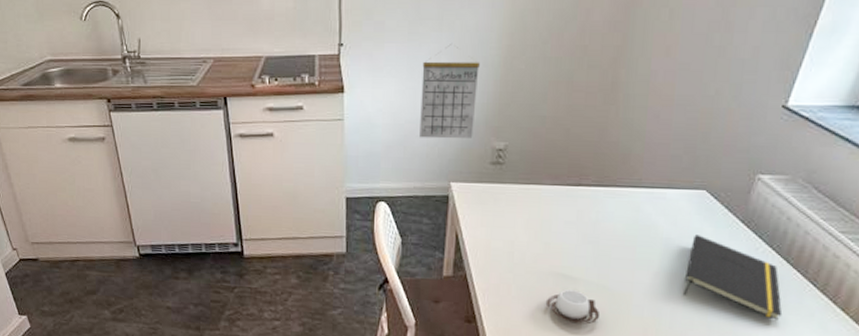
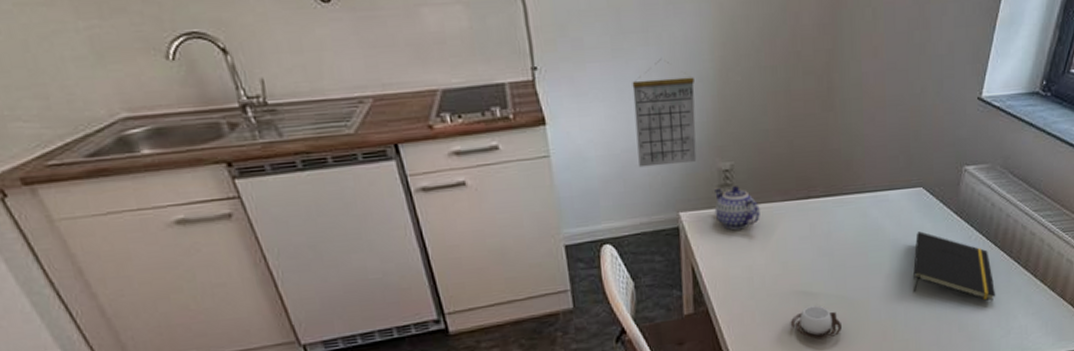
teapot: none [484,164,528,206] -> present [714,186,760,231]

